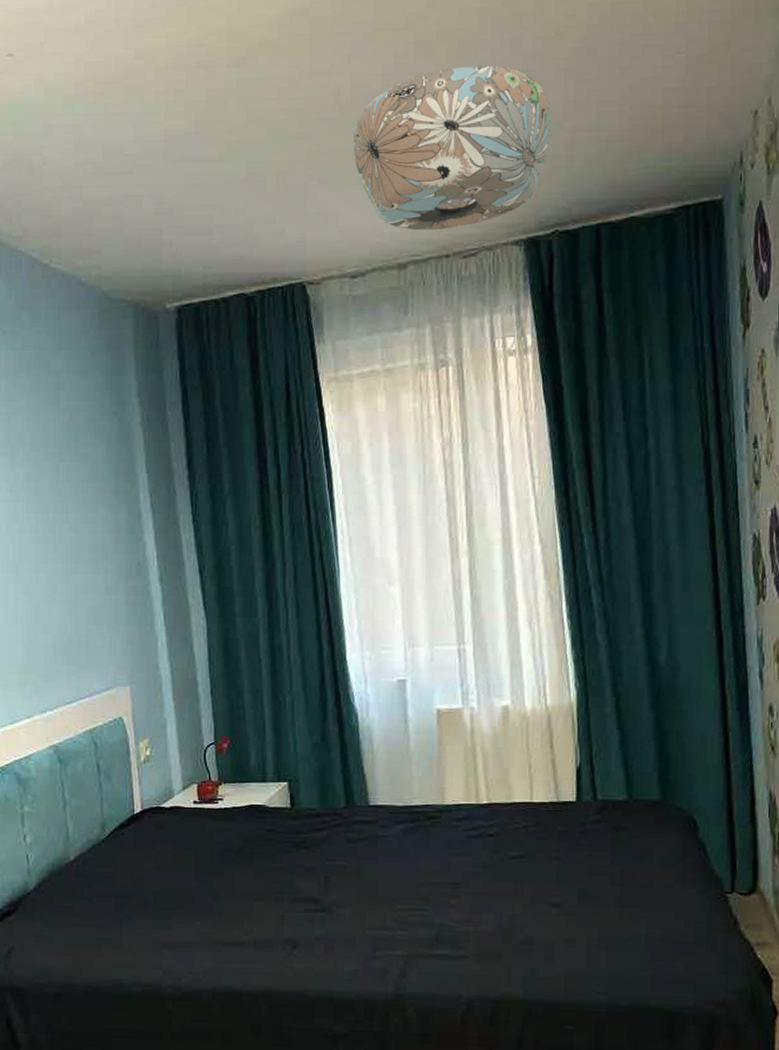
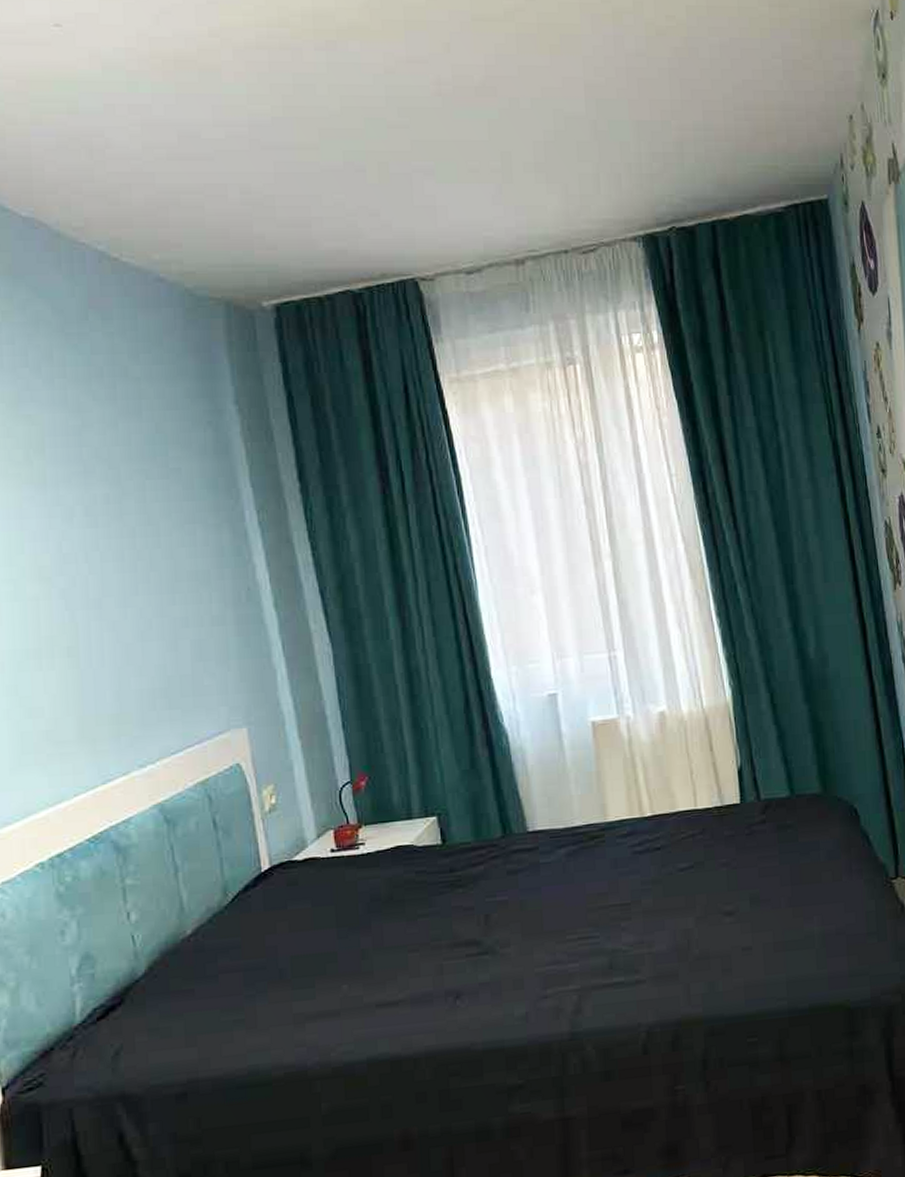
ceiling light: present [353,65,551,231] -> none [458,61,660,226]

